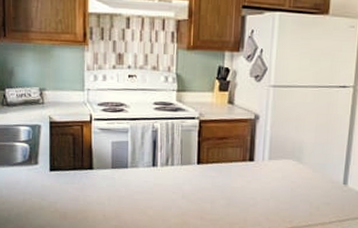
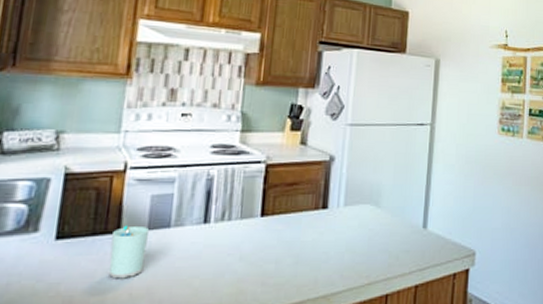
cup: none [87,164,113,204] -> present [109,225,150,279]

